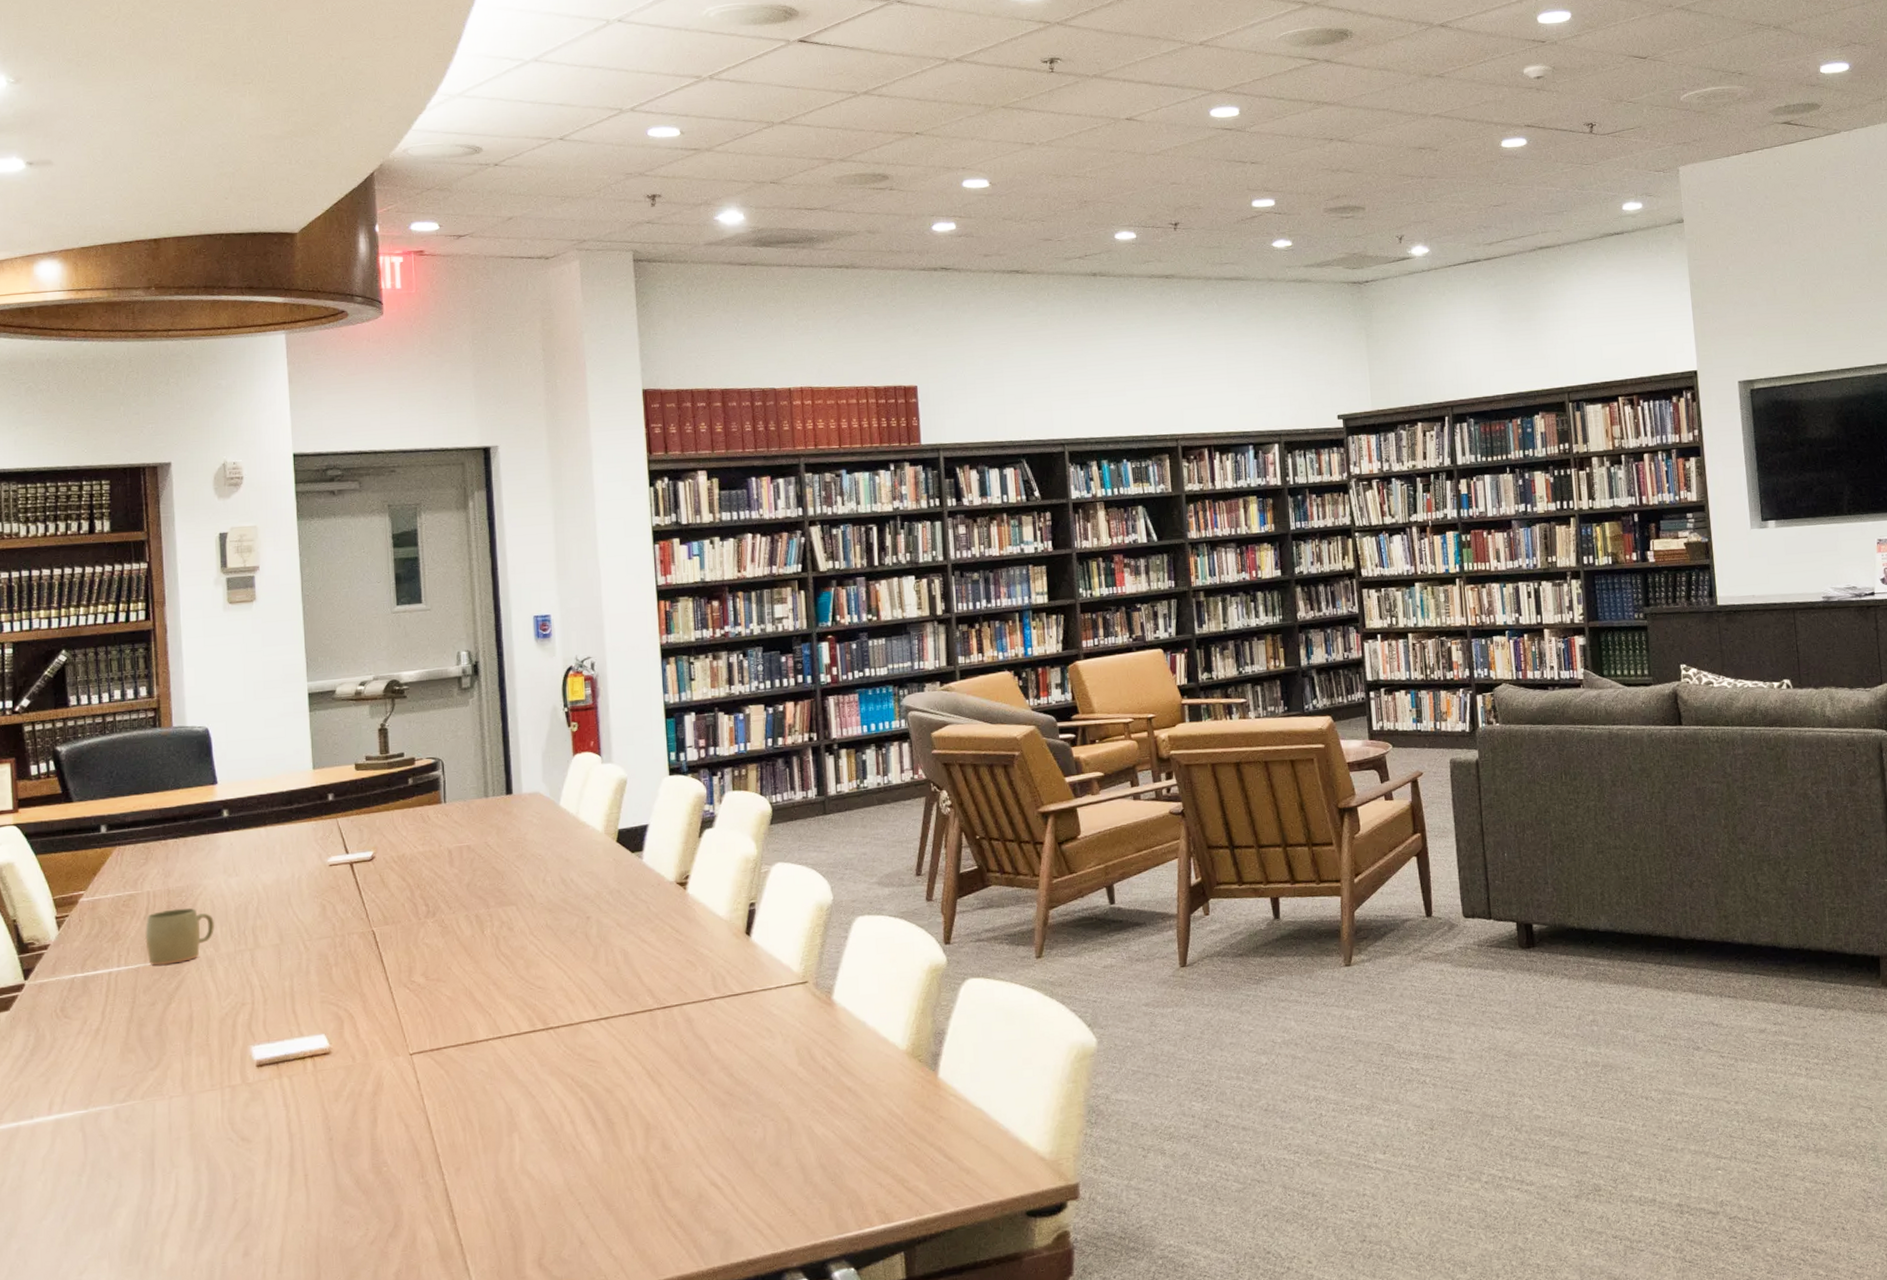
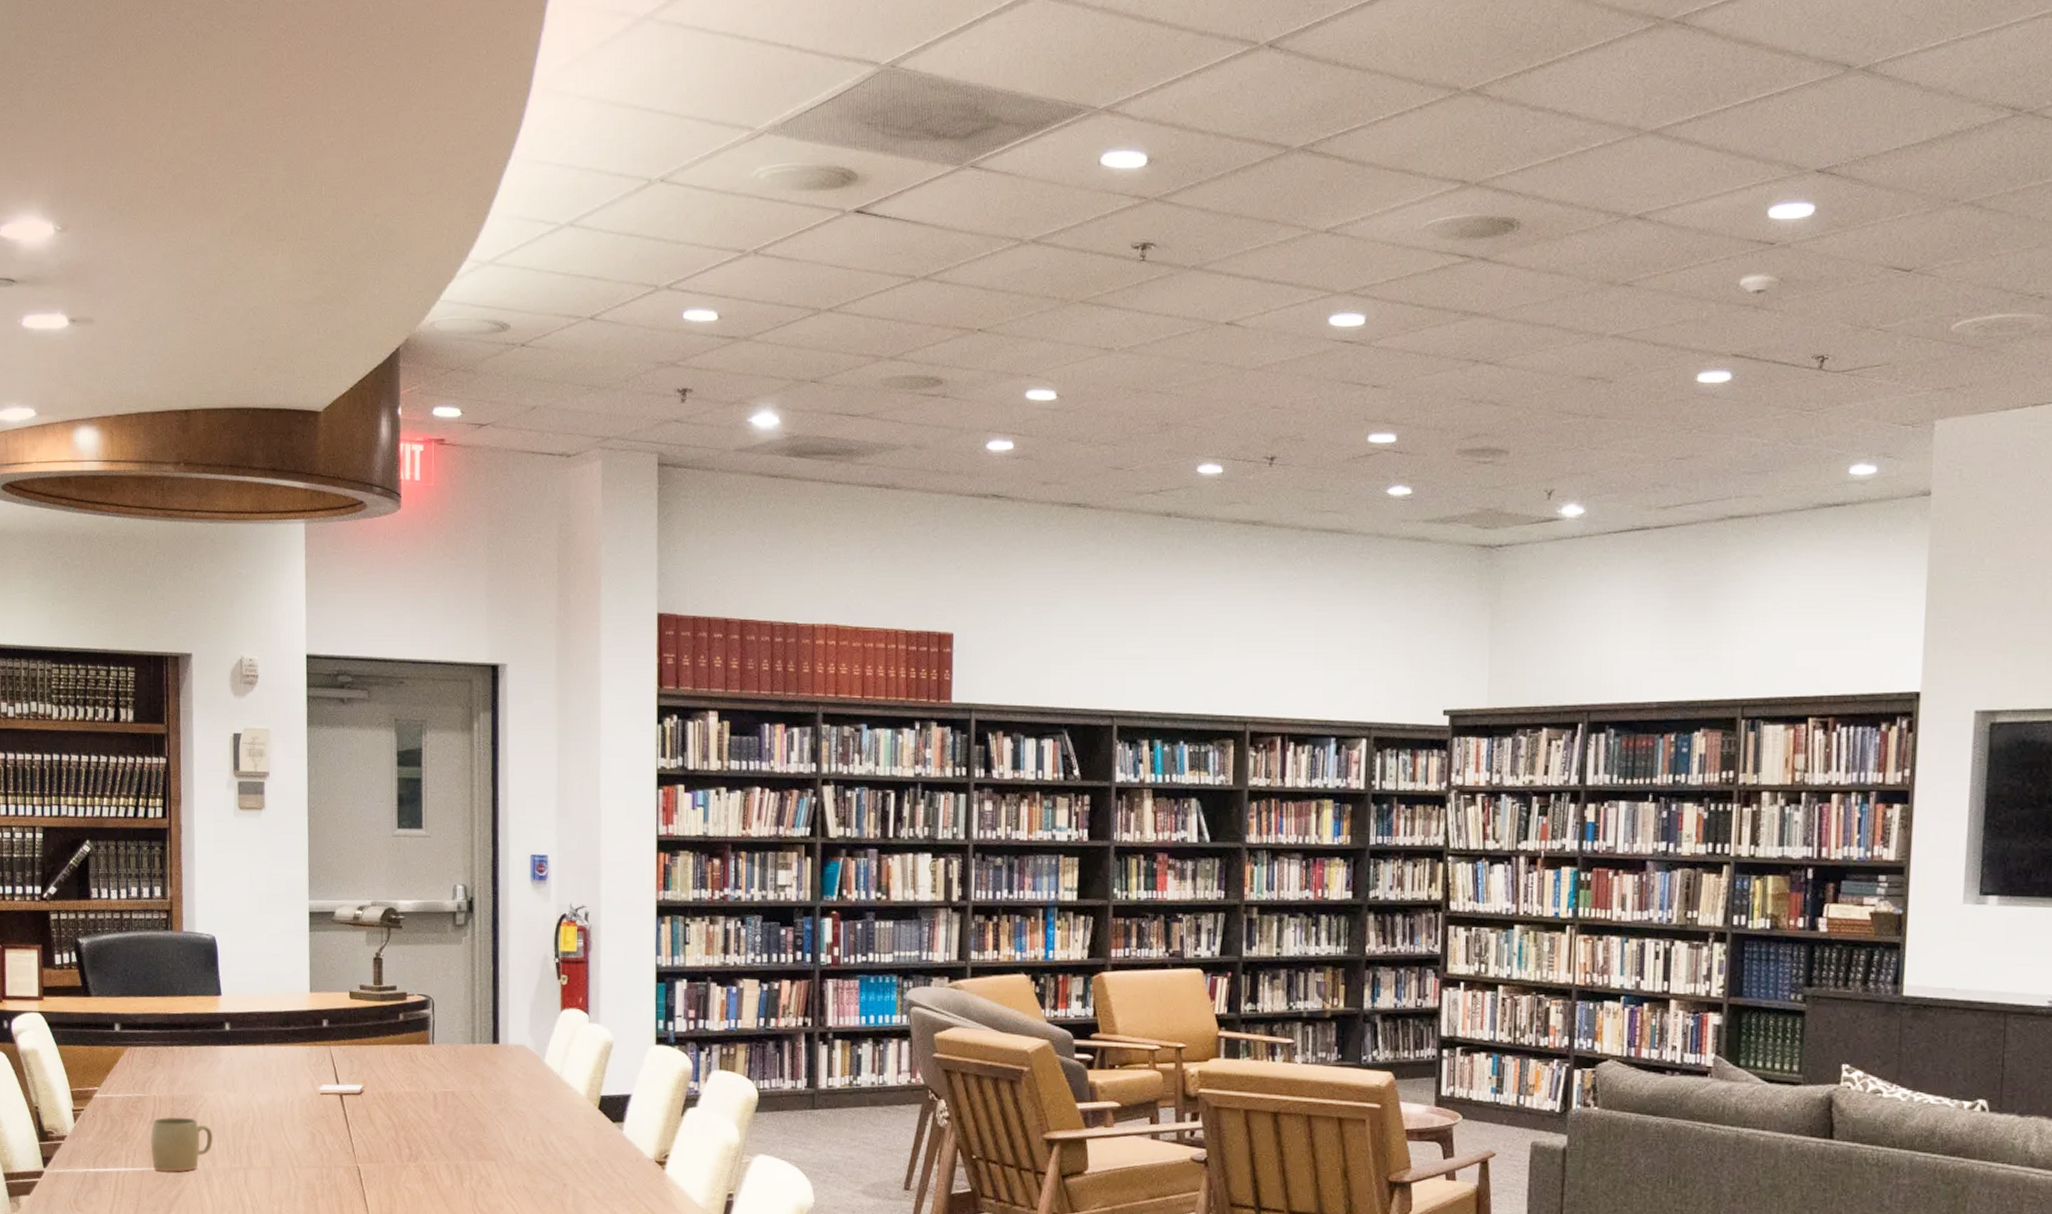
books: none [1246,644,1274,679] -> present [1297,978,1332,1018]

